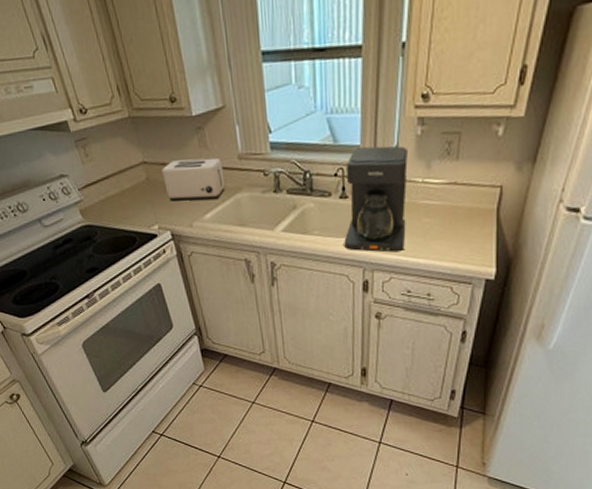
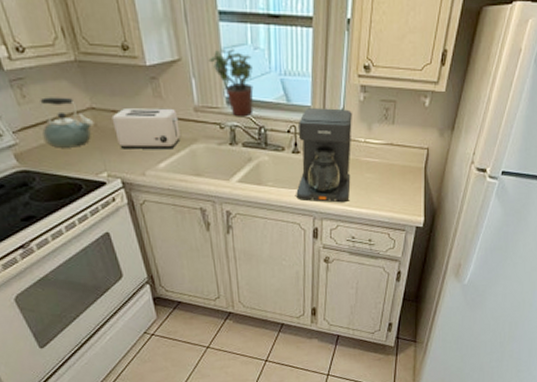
kettle: none [100,153,147,203] -> present [40,97,95,148]
potted plant: none [252,90,298,162] -> present [208,49,254,116]

